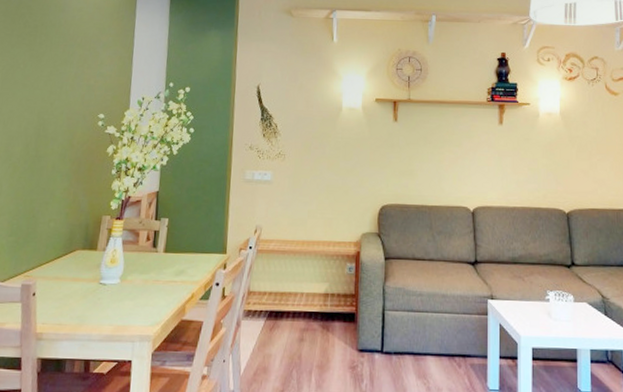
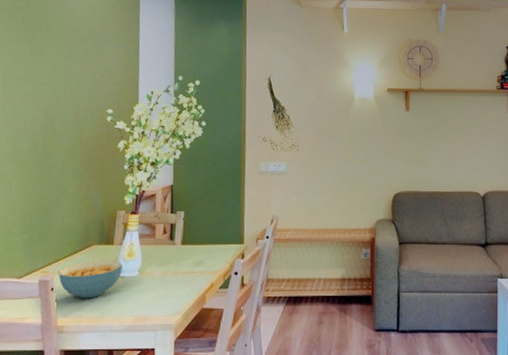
cereal bowl: none [41,266,104,306] -> present [58,260,122,299]

